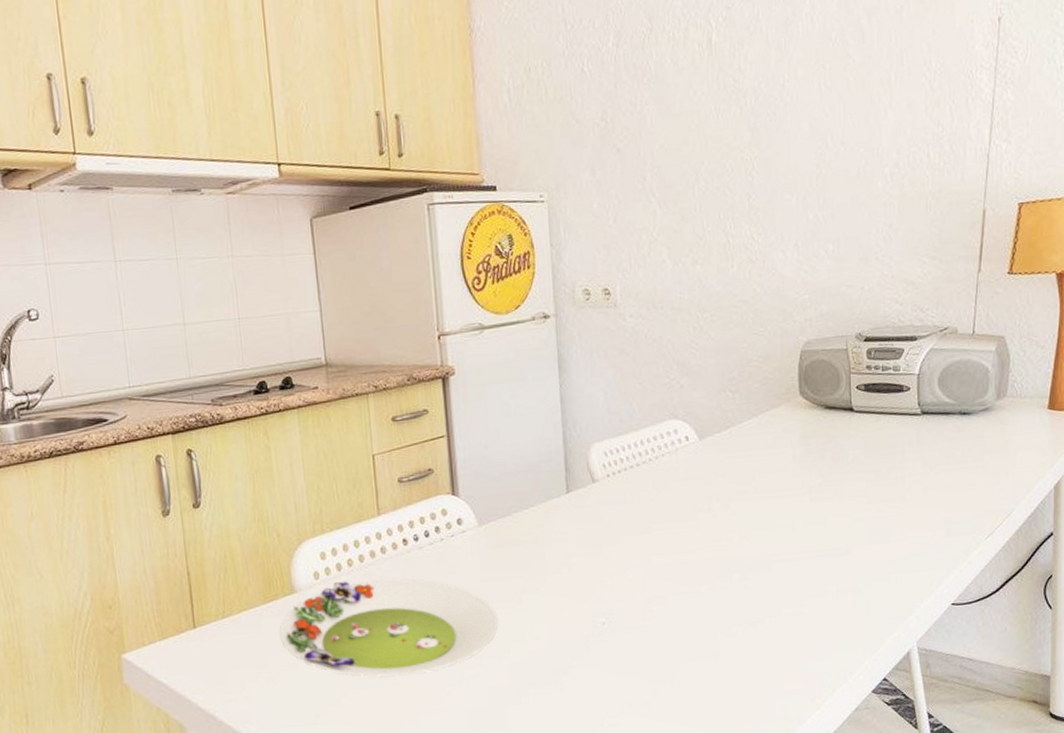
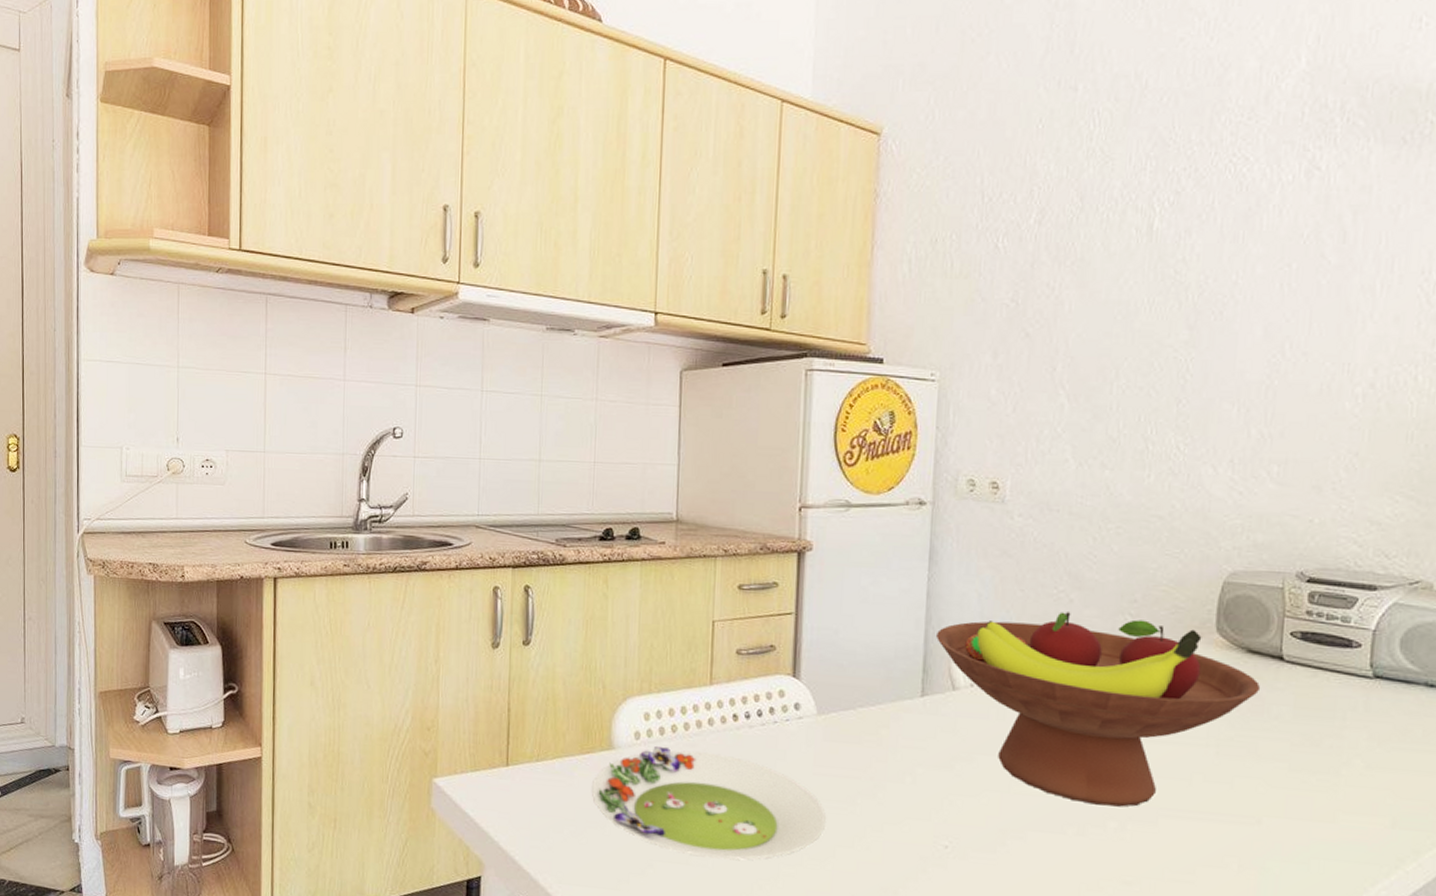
fruit bowl: none [572,394,839,562] -> present [935,611,1261,807]

